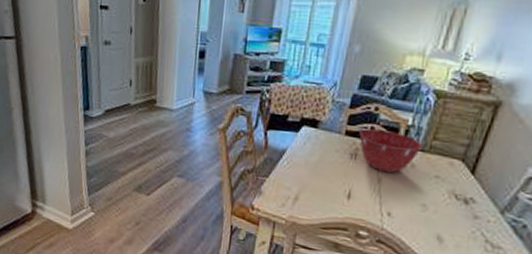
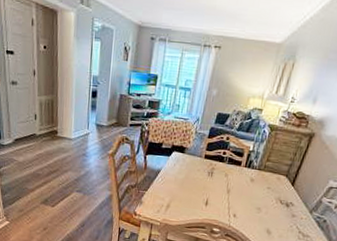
mixing bowl: present [359,128,423,173] -> none [215,153,260,186]

